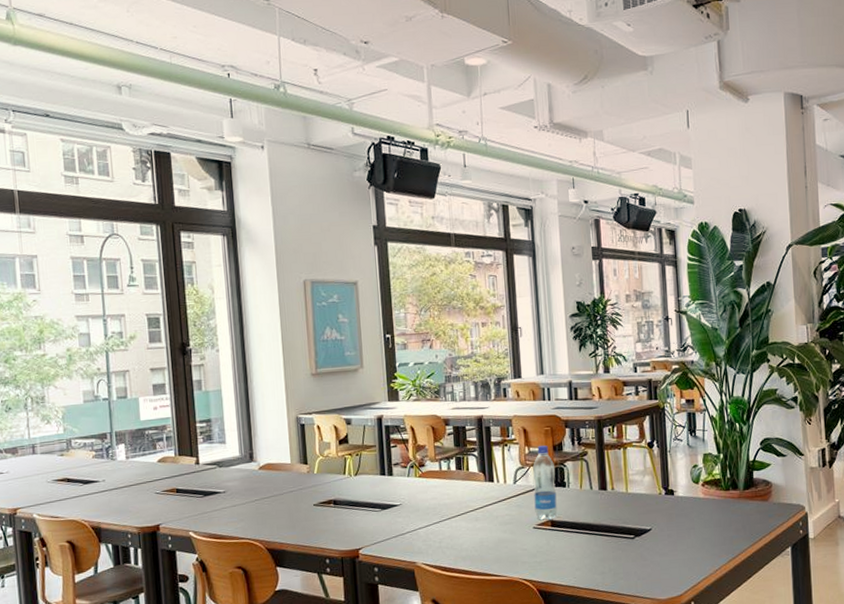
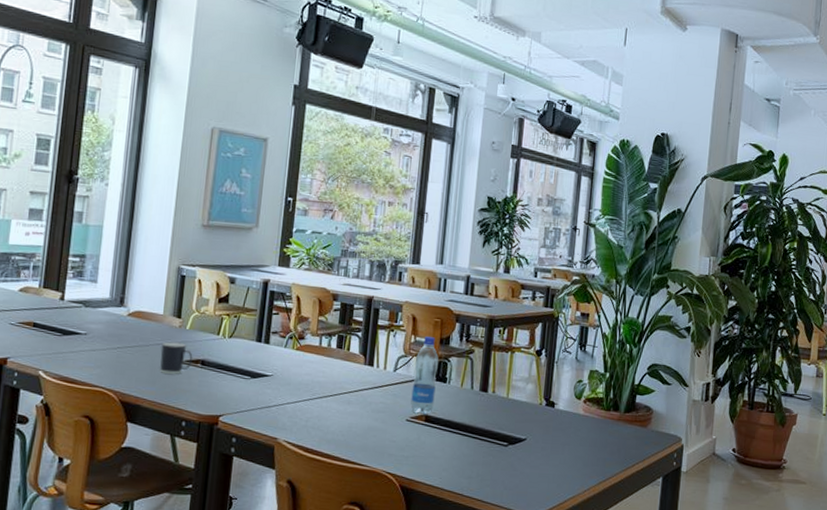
mug: none [294,487,325,518] -> present [160,341,193,374]

